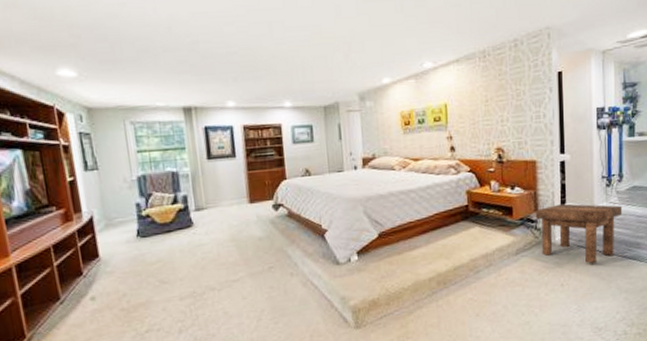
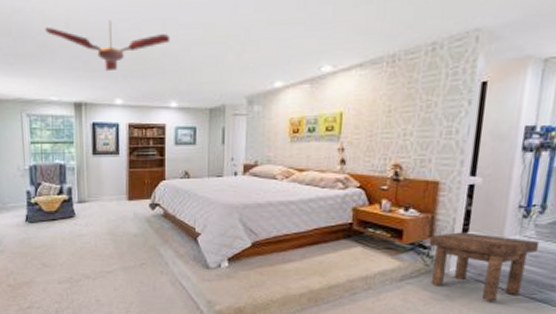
ceiling fan: none [145,24,279,75] -> present [45,20,171,72]

